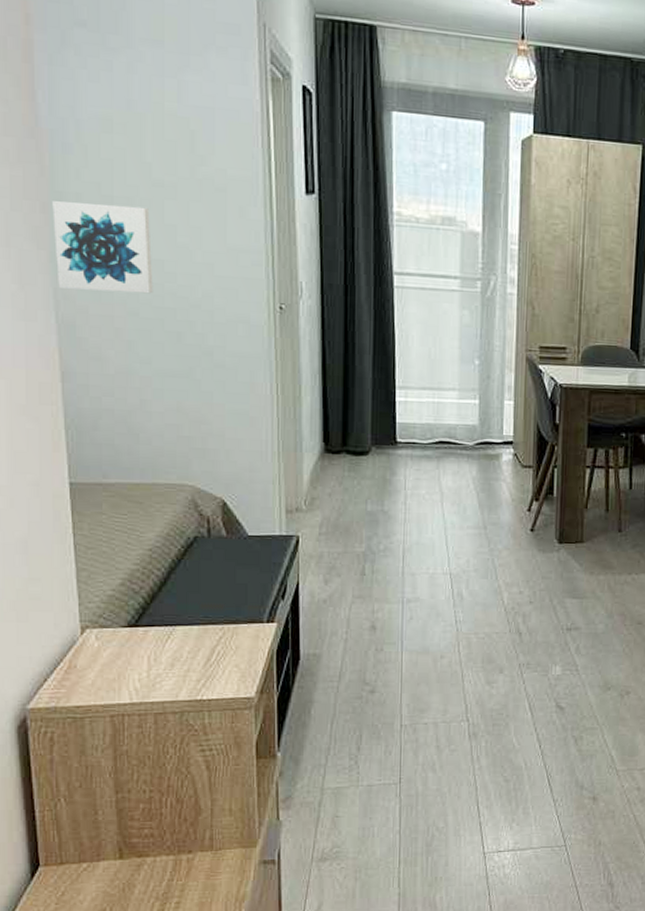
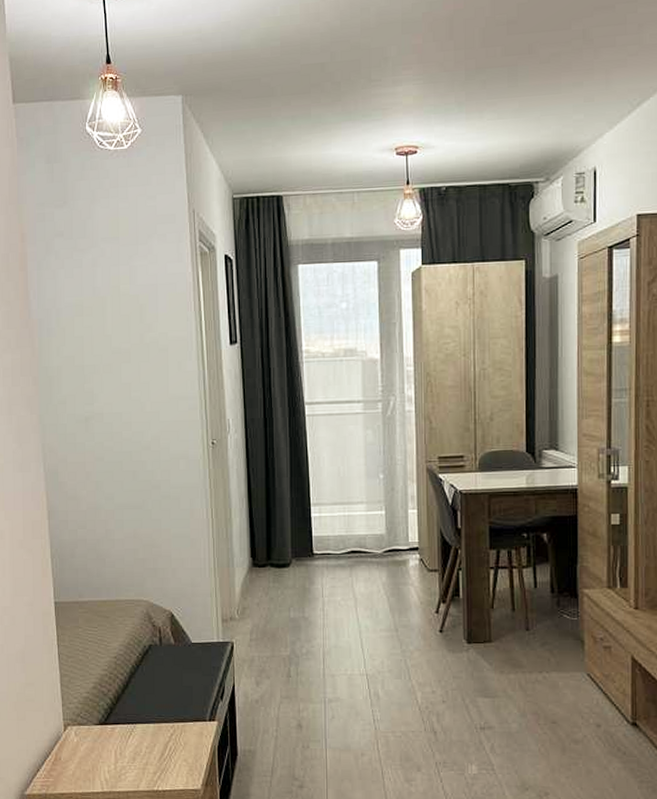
wall art: present [52,201,153,294] -> none [41,371,114,443]

